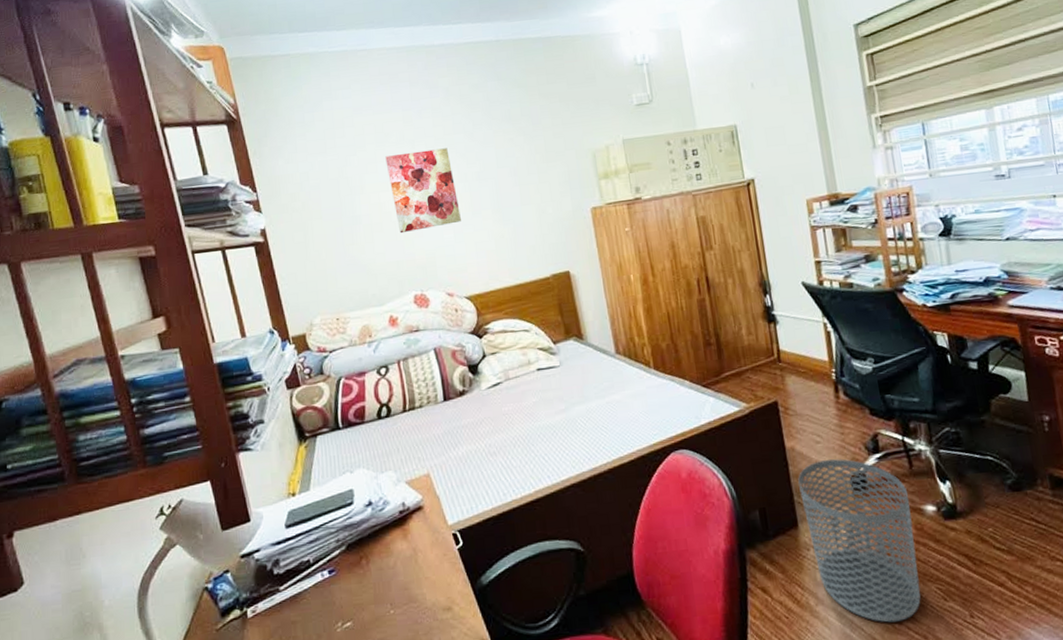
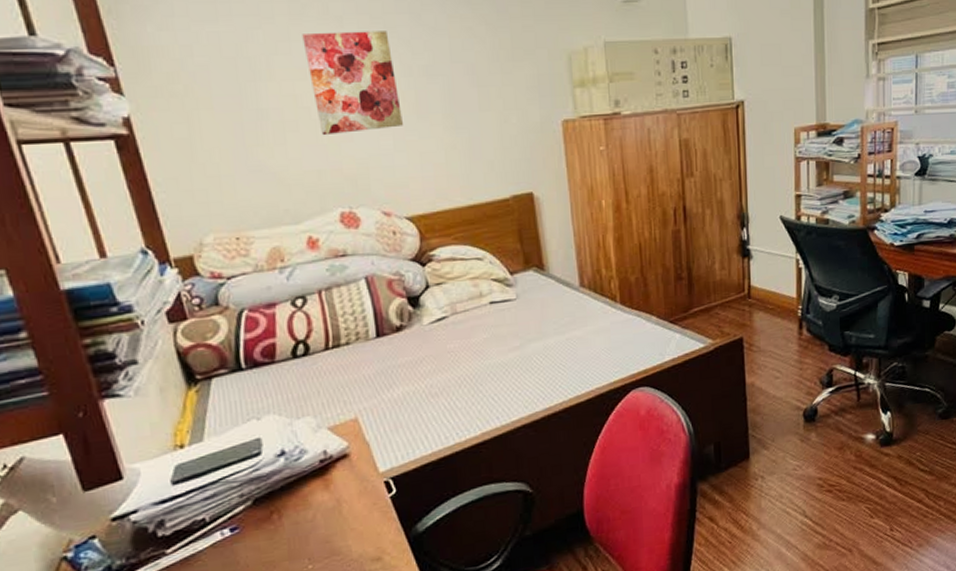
waste bin: present [798,459,921,623] -> none [754,393,853,541]

